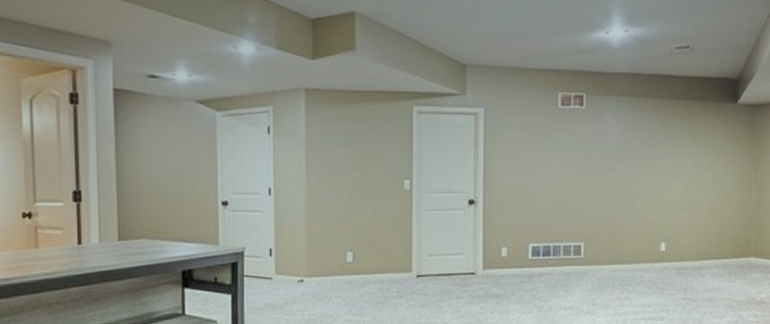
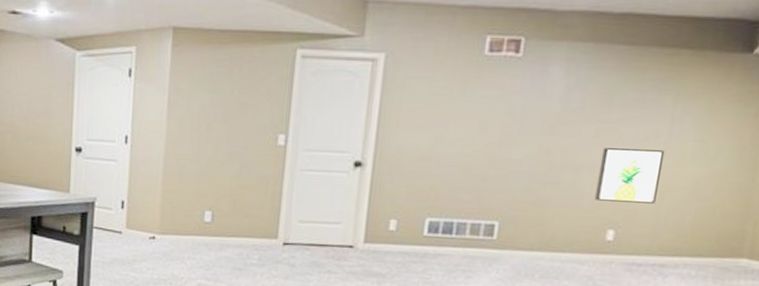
wall art: none [649,178,692,220] -> present [594,148,665,204]

